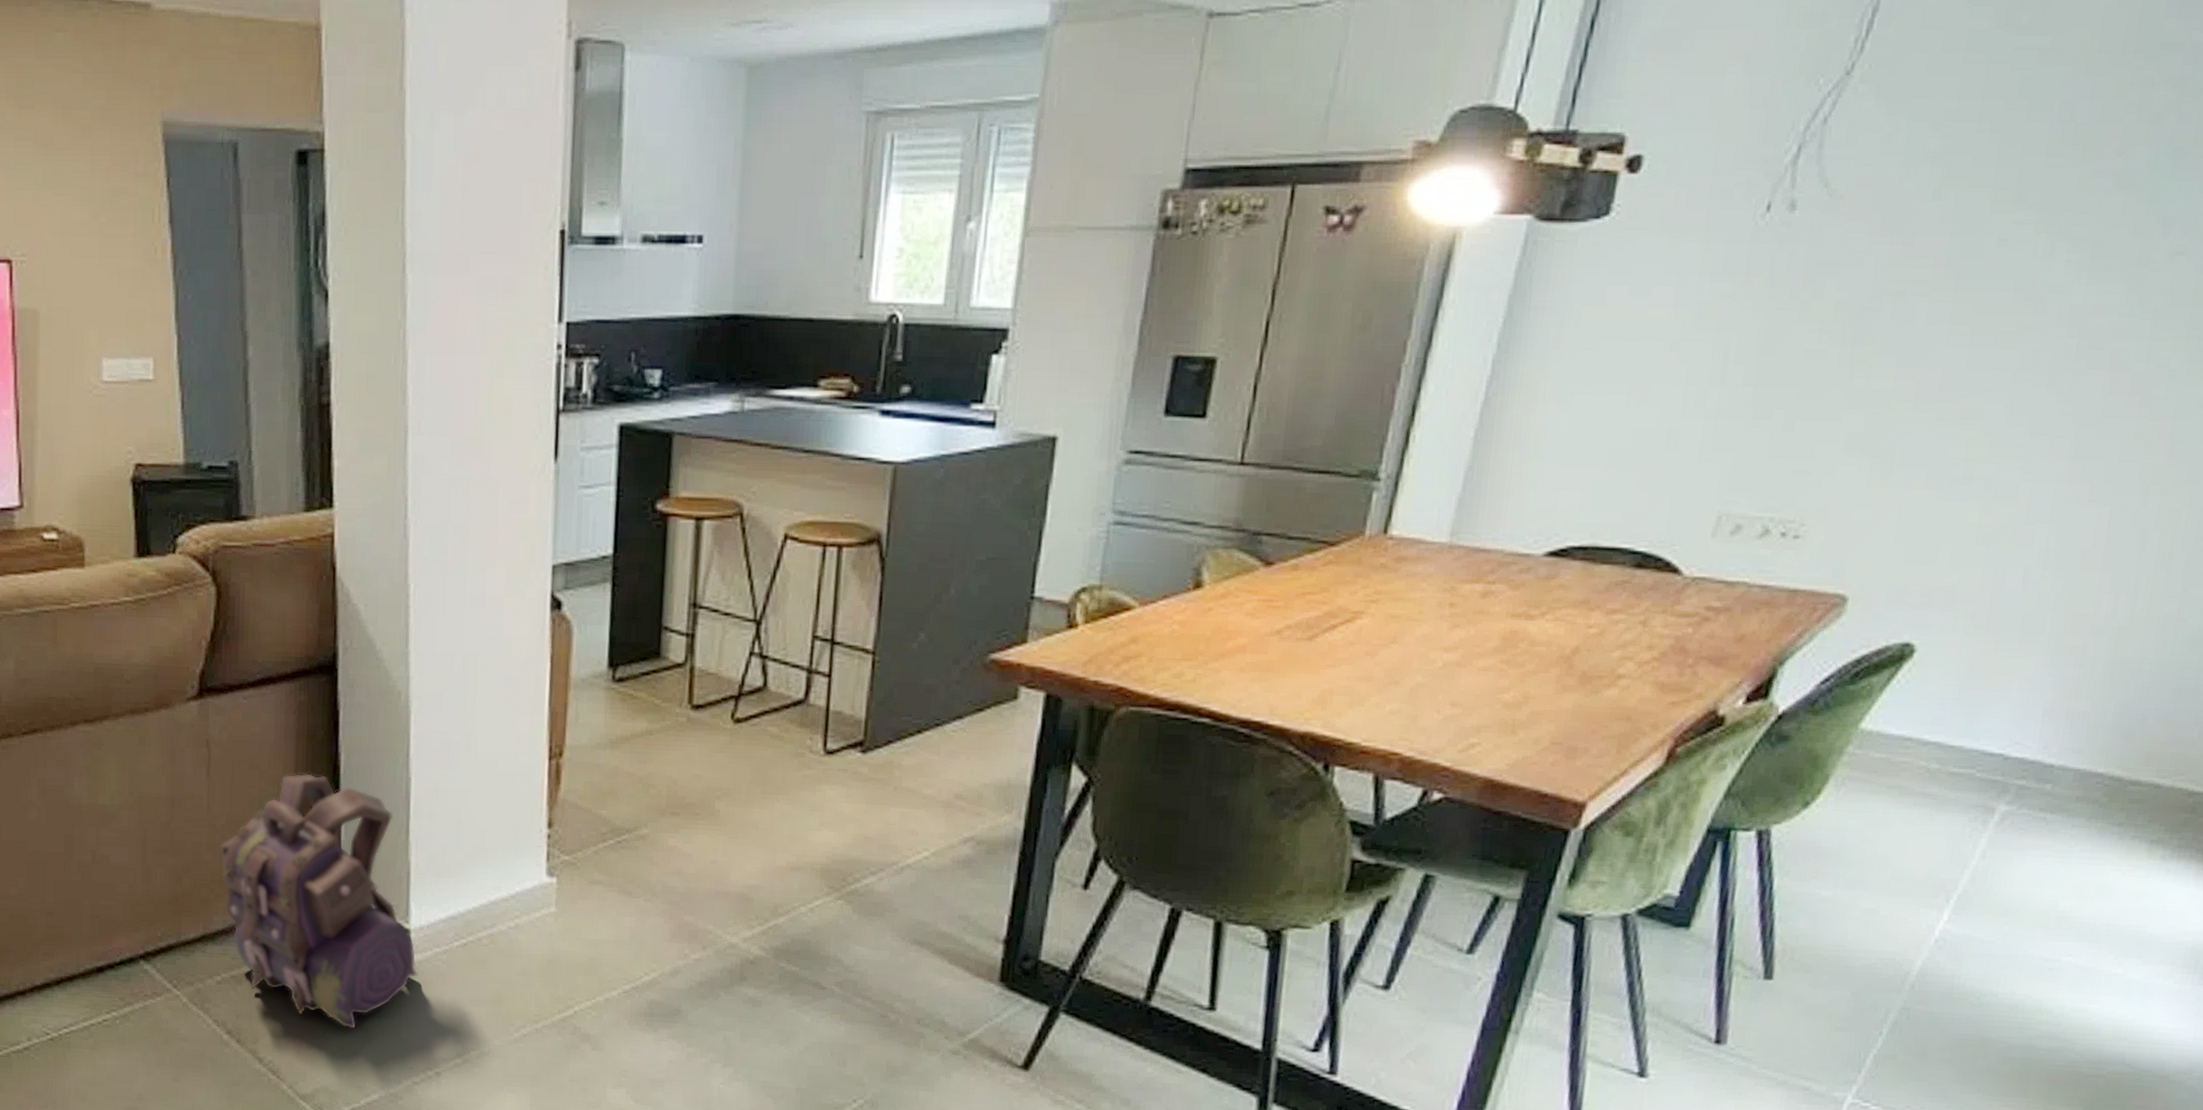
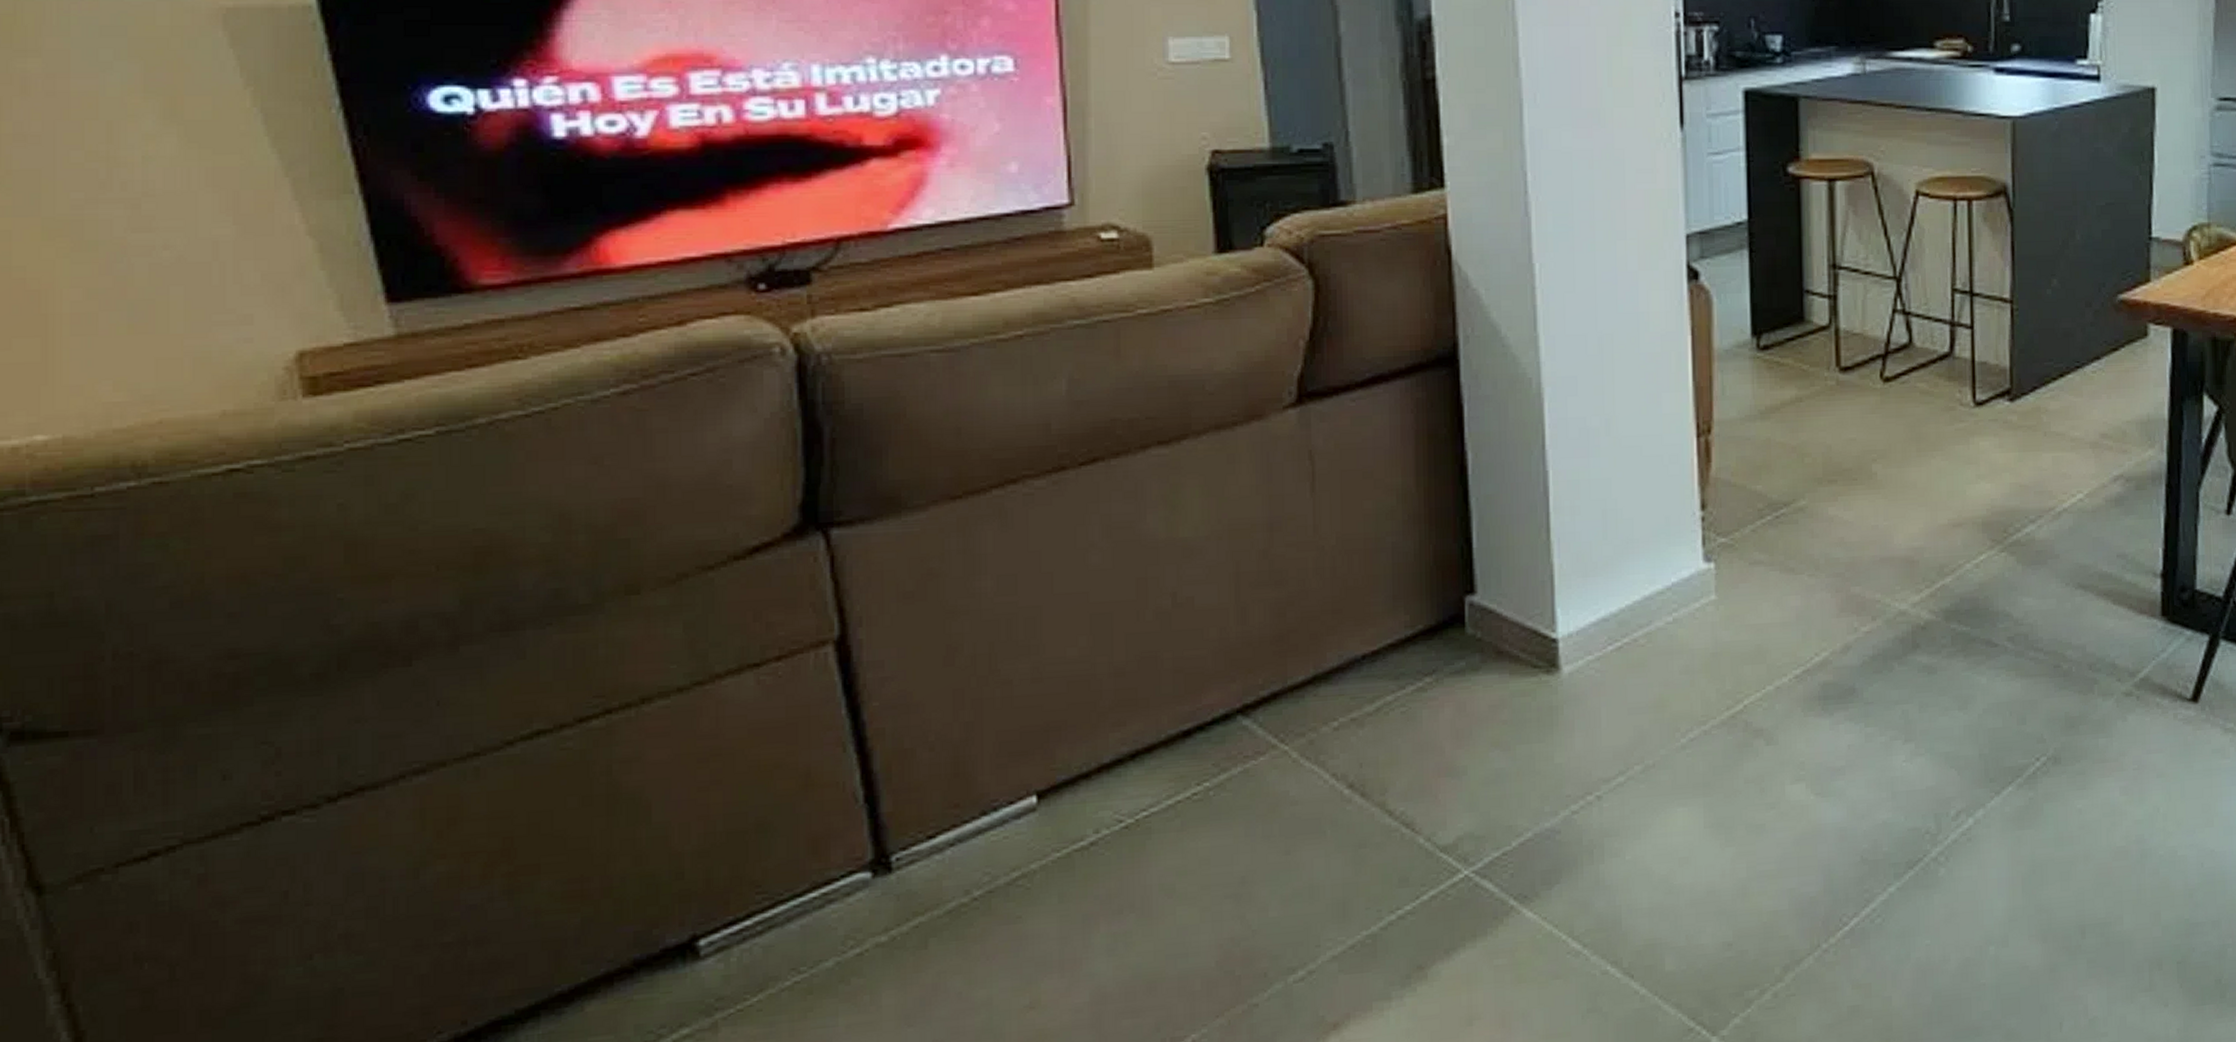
backpack: present [220,773,418,1030] -> none [1331,477,1570,762]

